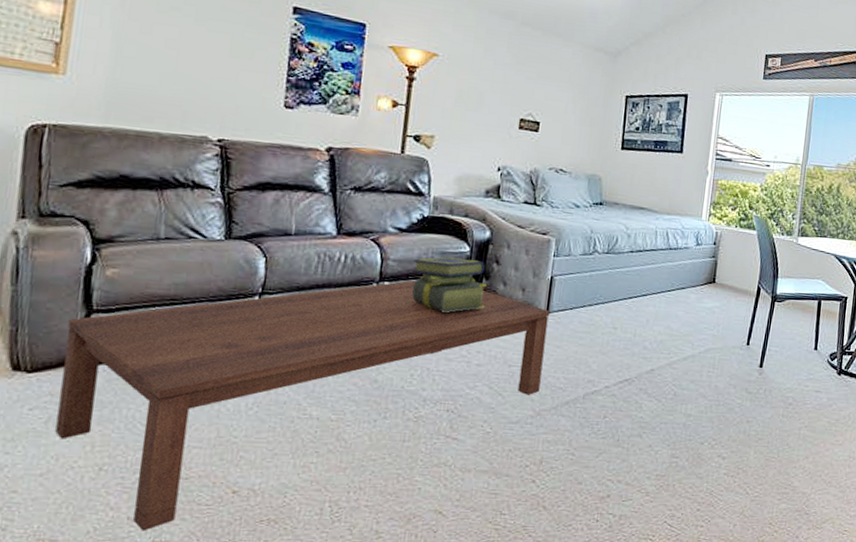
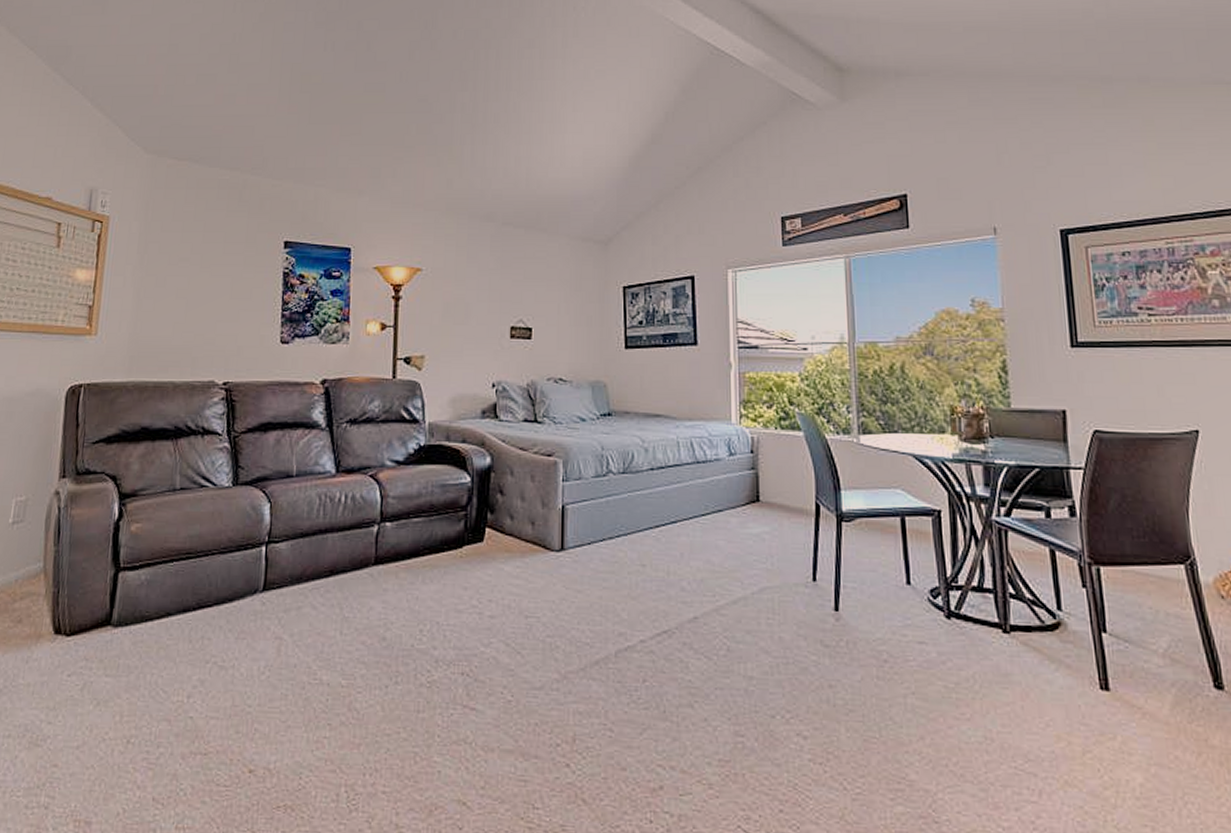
coffee table: present [55,280,550,531] -> none [89,518,566,815]
stack of books: present [412,256,487,313] -> none [413,489,493,555]

